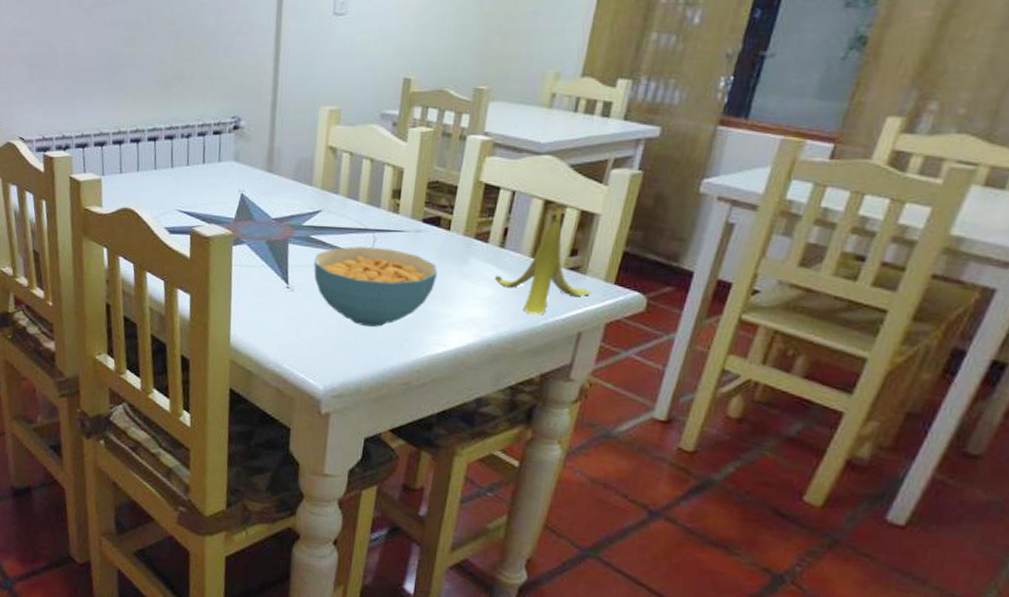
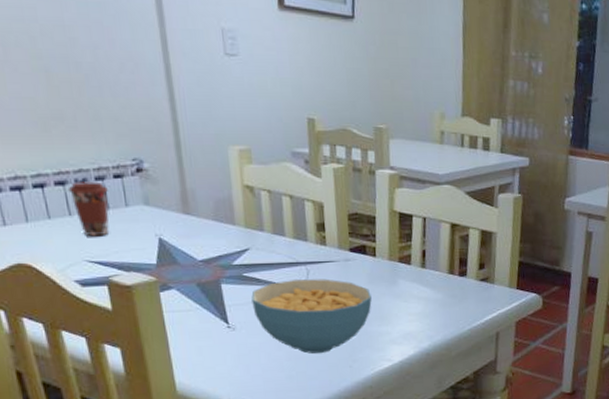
coffee cup: none [174,137,208,188] -> present [68,181,110,237]
banana peel: present [495,208,591,315] -> none [422,229,500,323]

